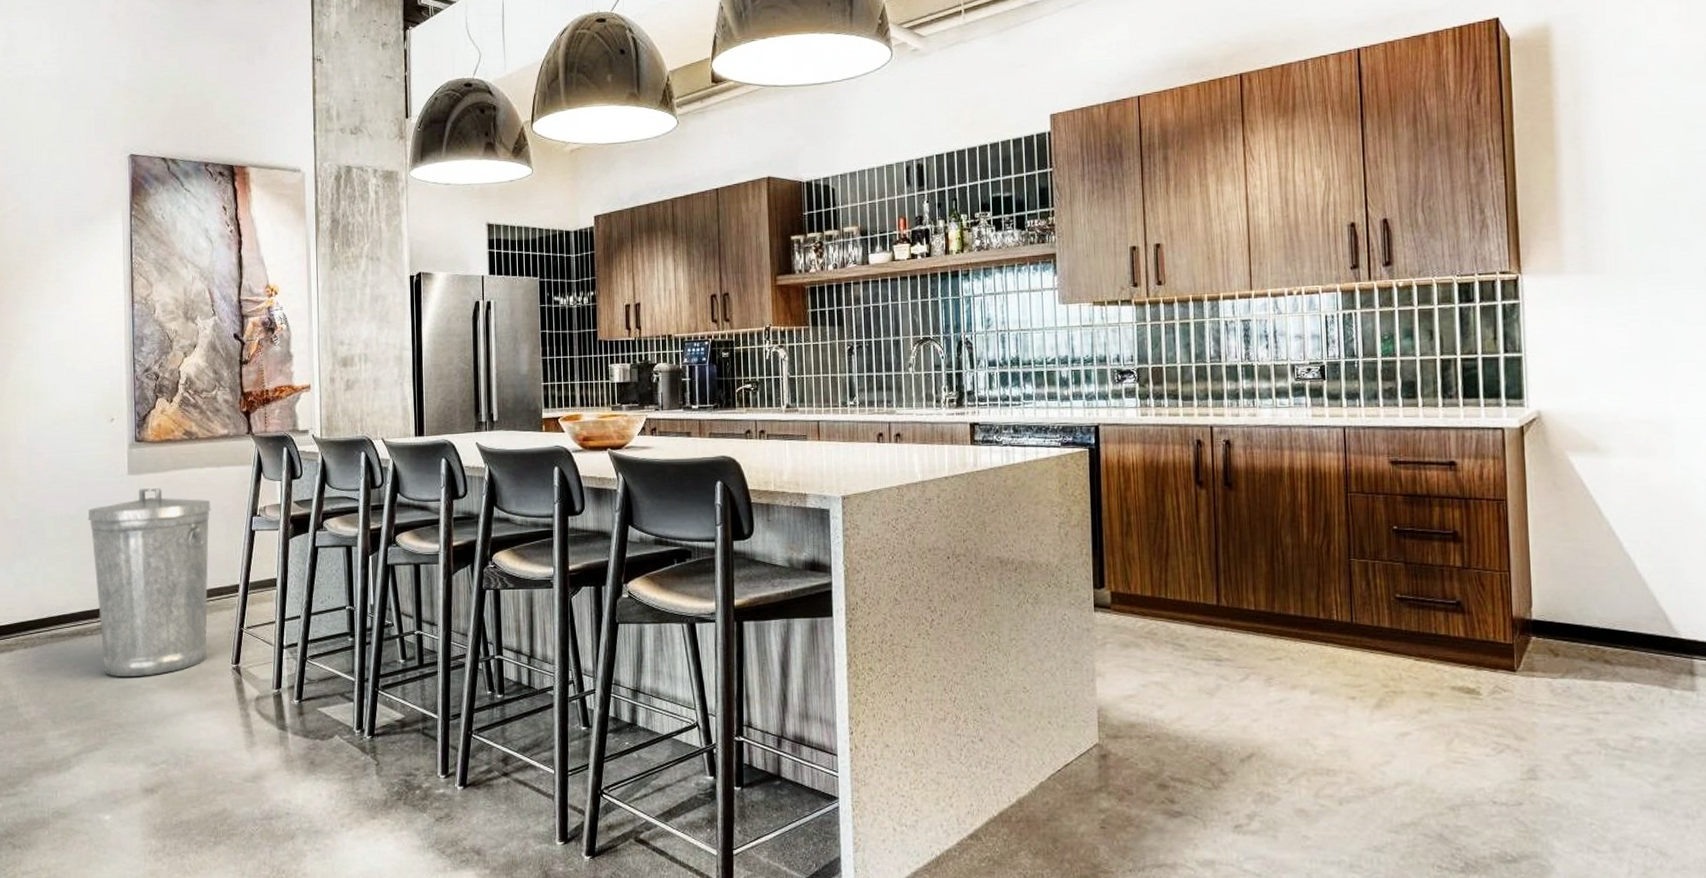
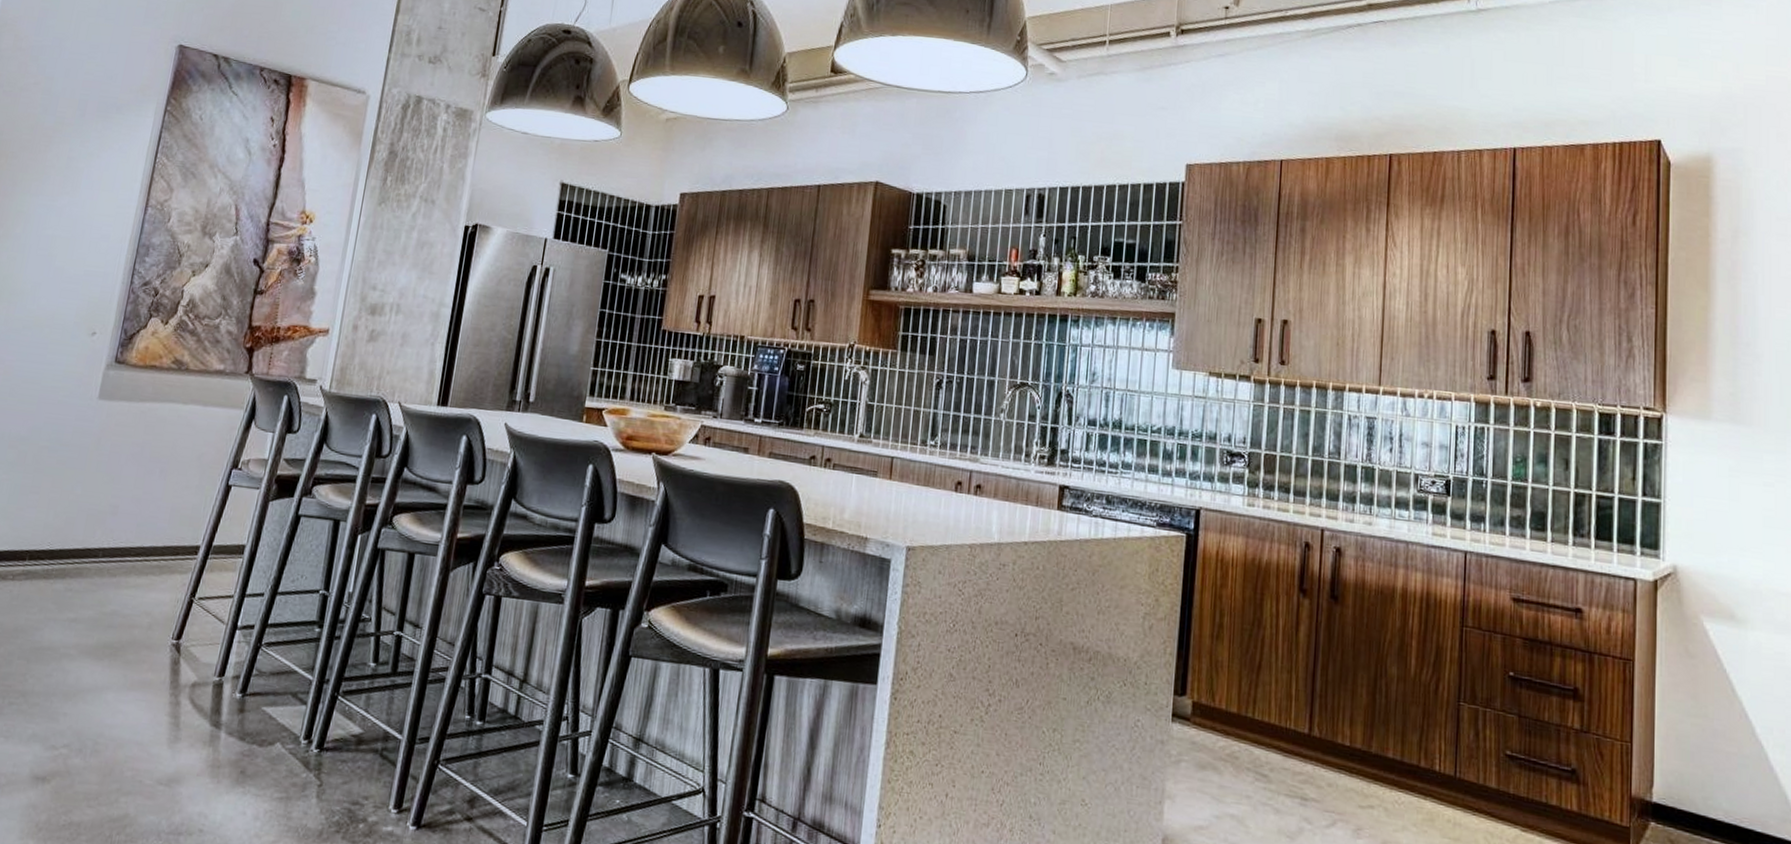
trash can: present [87,488,211,678] -> none [18,417,187,640]

